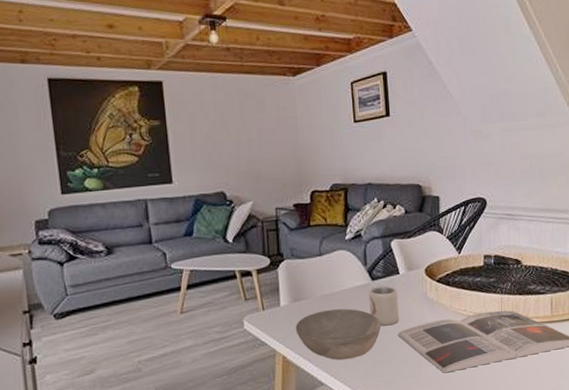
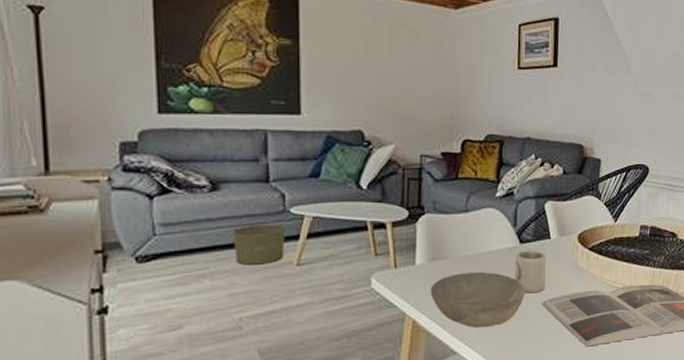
basket: none [127,278,170,316] -> present [233,224,286,265]

